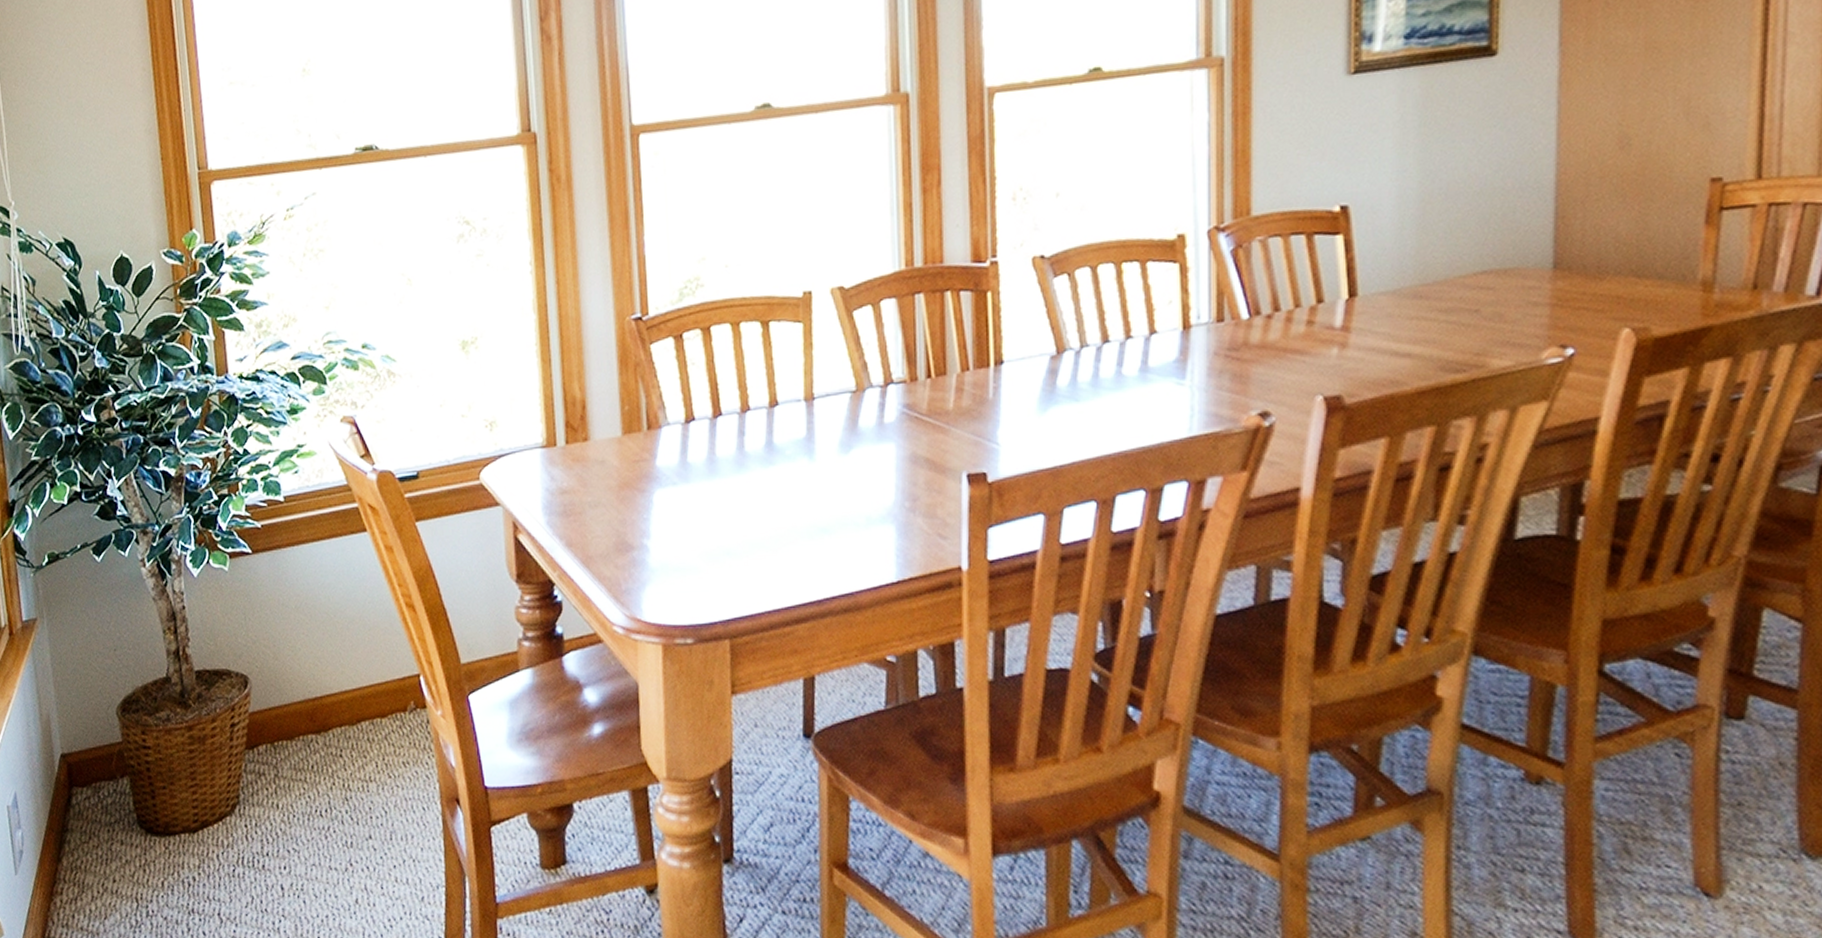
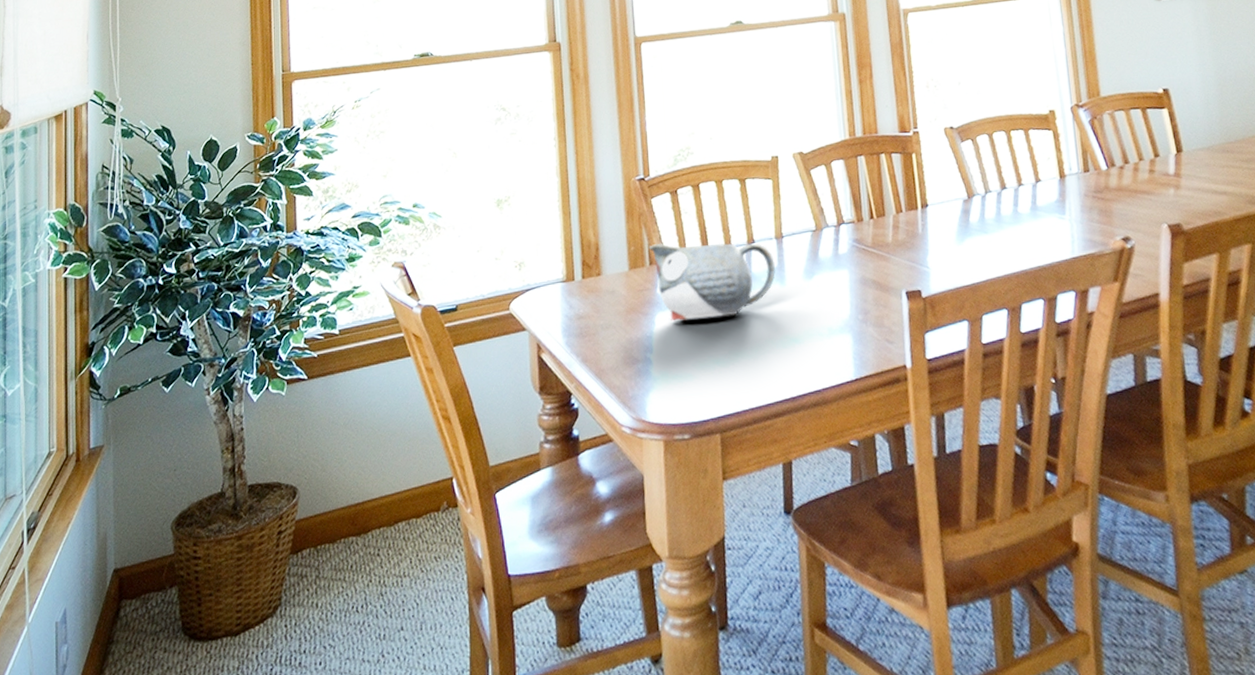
teapot: none [647,403,804,501] -> present [649,243,776,321]

